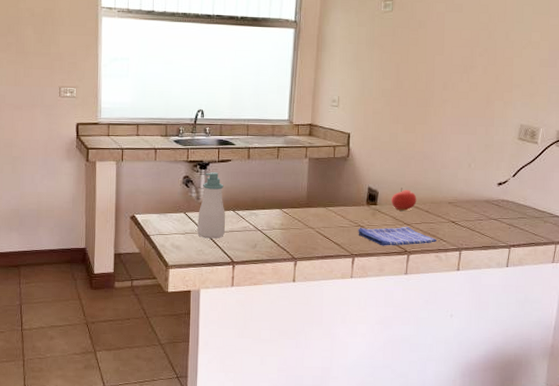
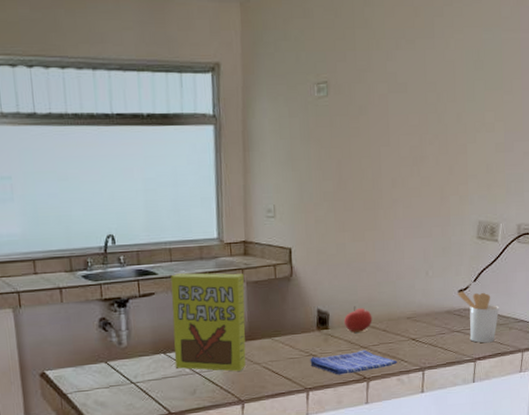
soap bottle: present [197,172,226,239] -> none [122,309,158,390]
cereal box: none [241,146,307,233] -> present [170,273,246,371]
utensil holder: none [496,184,536,233] -> present [456,291,499,343]

